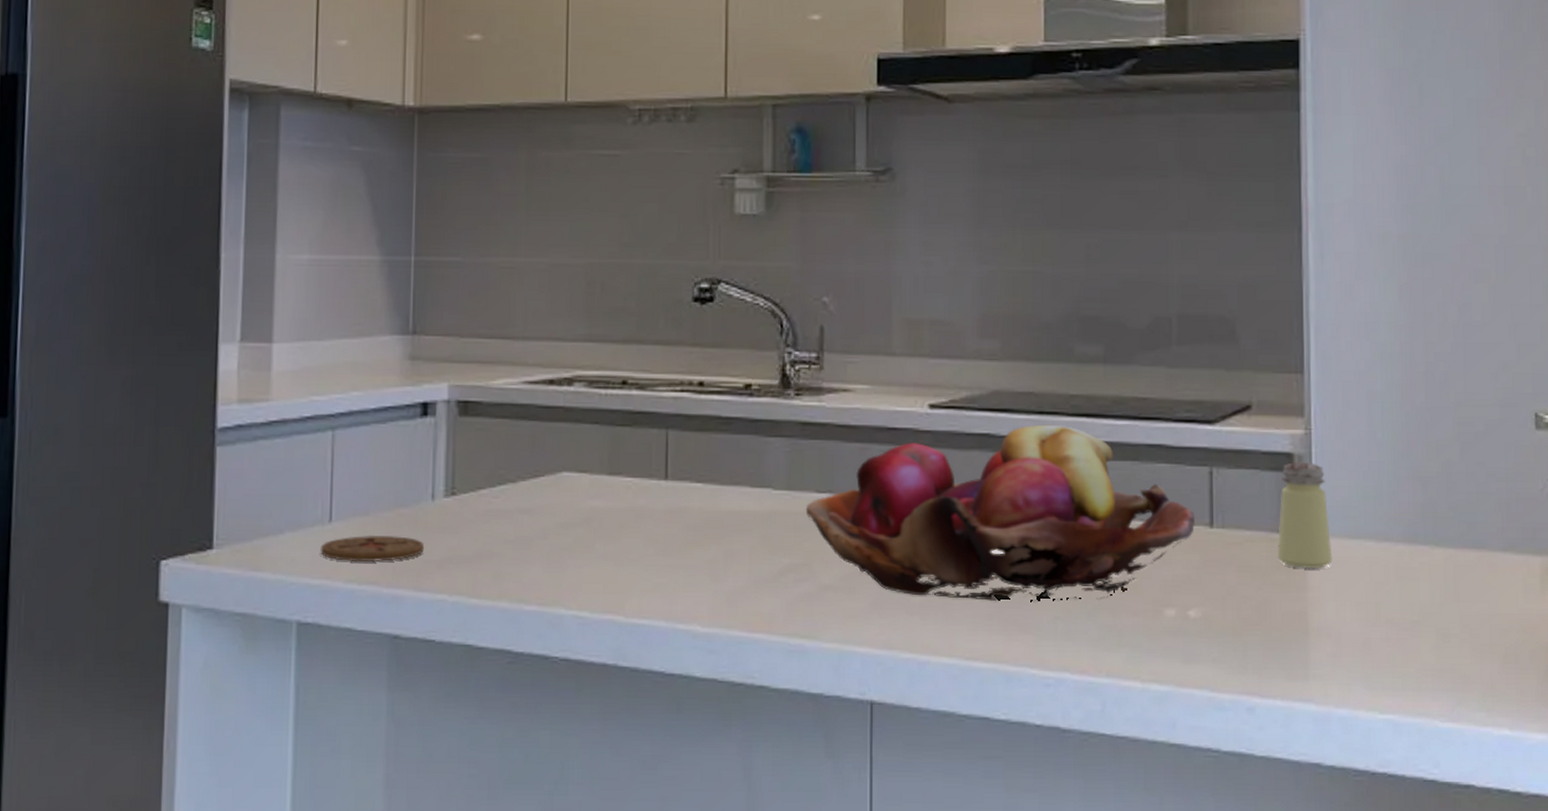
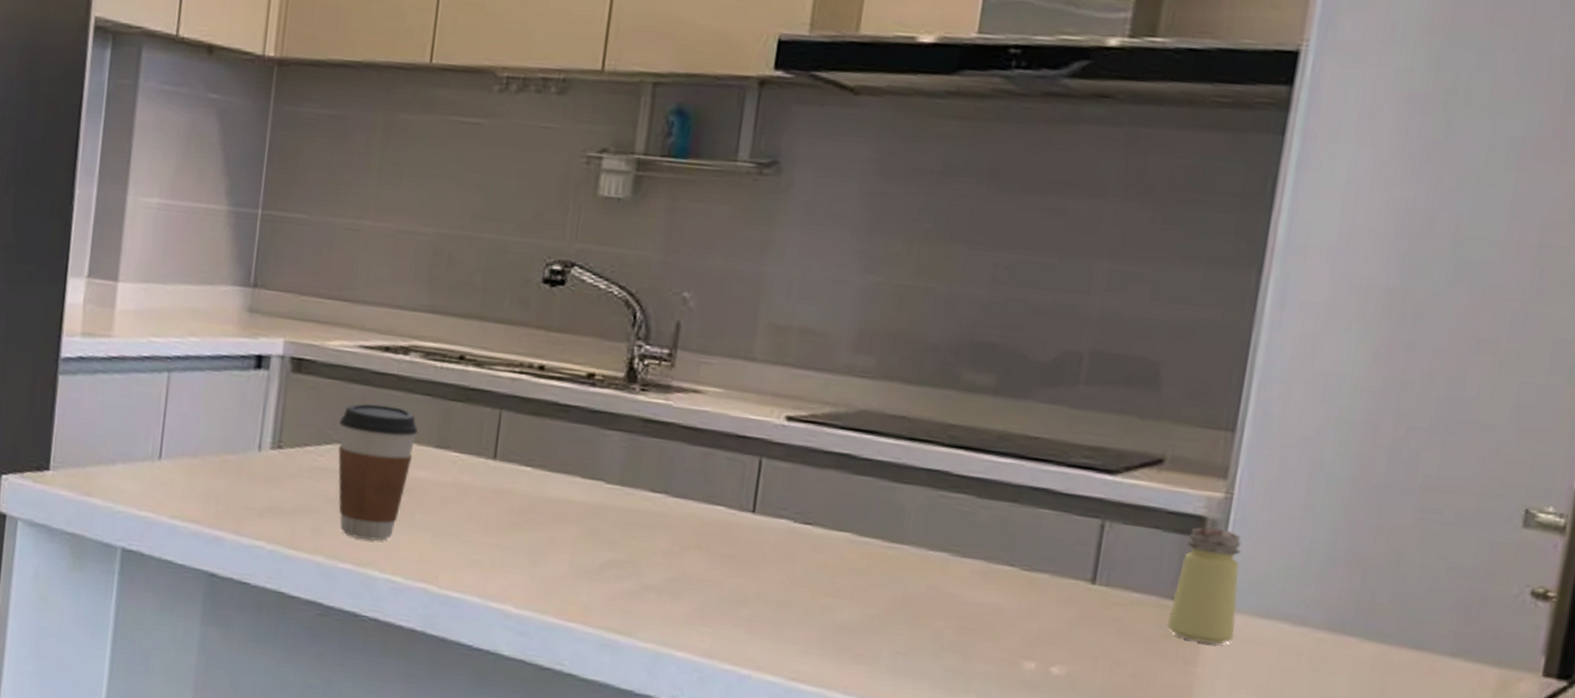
coaster: present [320,534,425,563] -> none [148,475,248,503]
coffee cup: none [511,439,590,578] -> present [338,403,418,541]
fruit basket: present [805,424,1196,601] -> none [637,450,1077,641]

